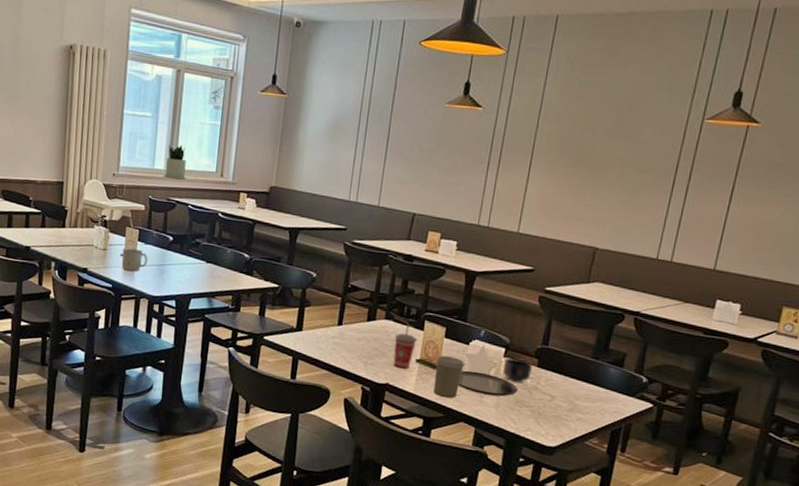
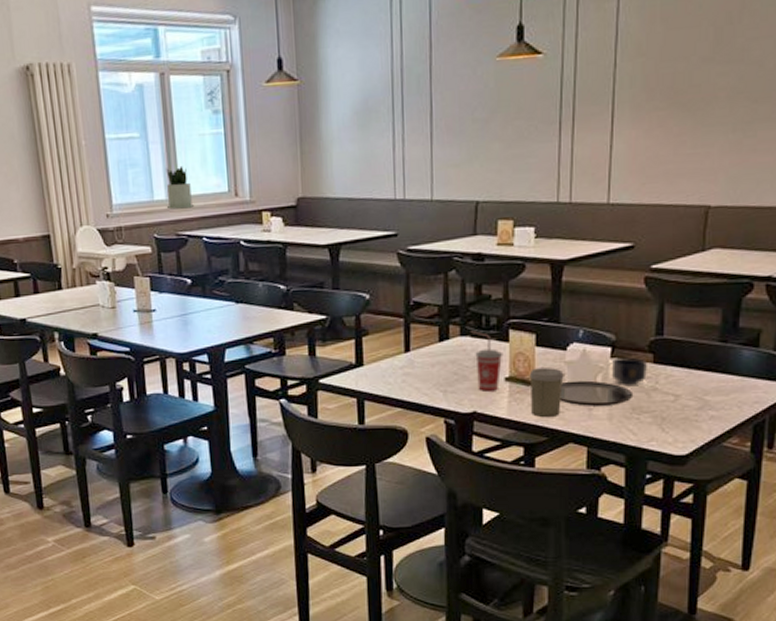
mug: present [121,248,148,271] -> none [134,301,167,328]

